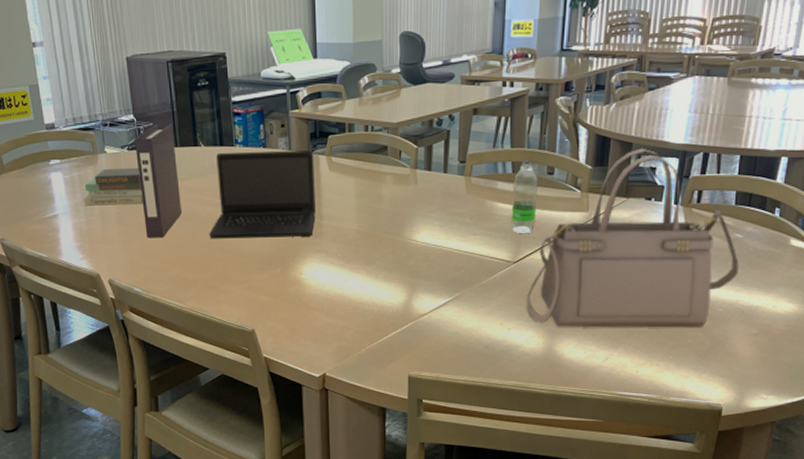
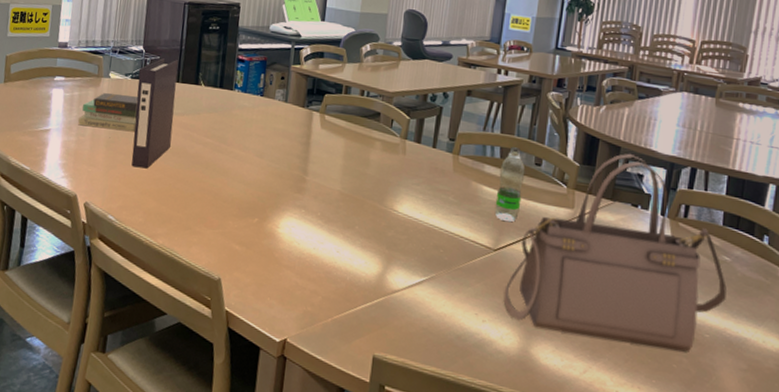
laptop: present [209,150,316,239] -> none [193,94,308,190]

